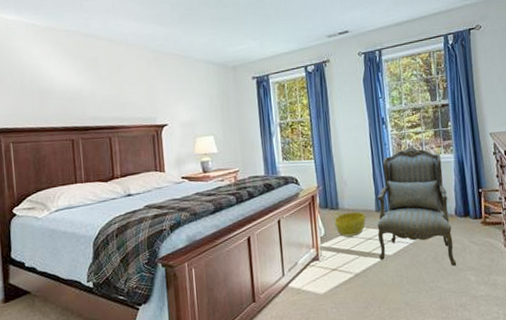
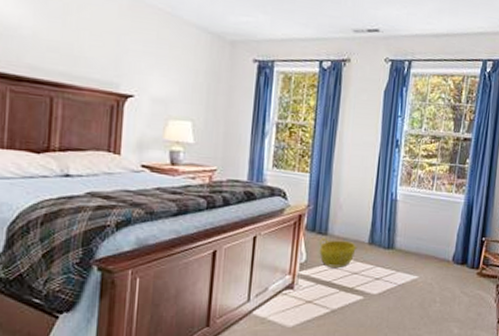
armchair: present [377,147,457,266] -> none [362,179,451,315]

